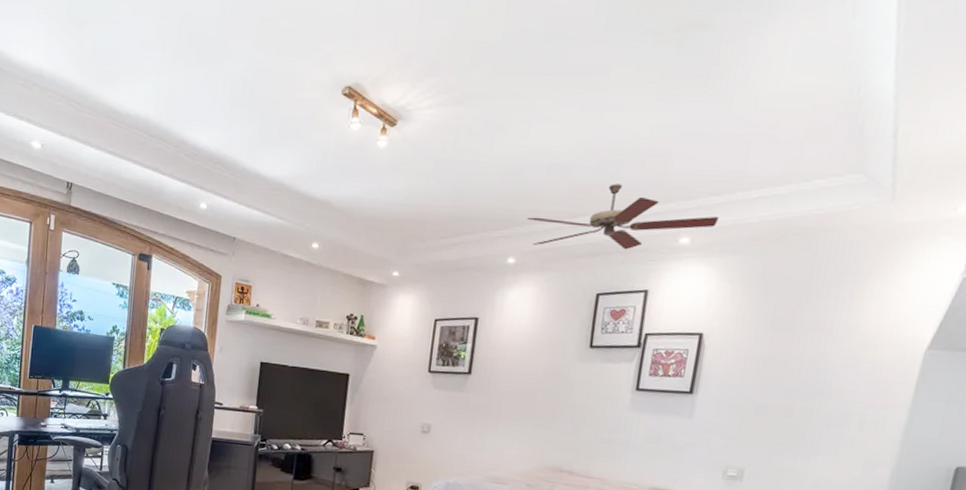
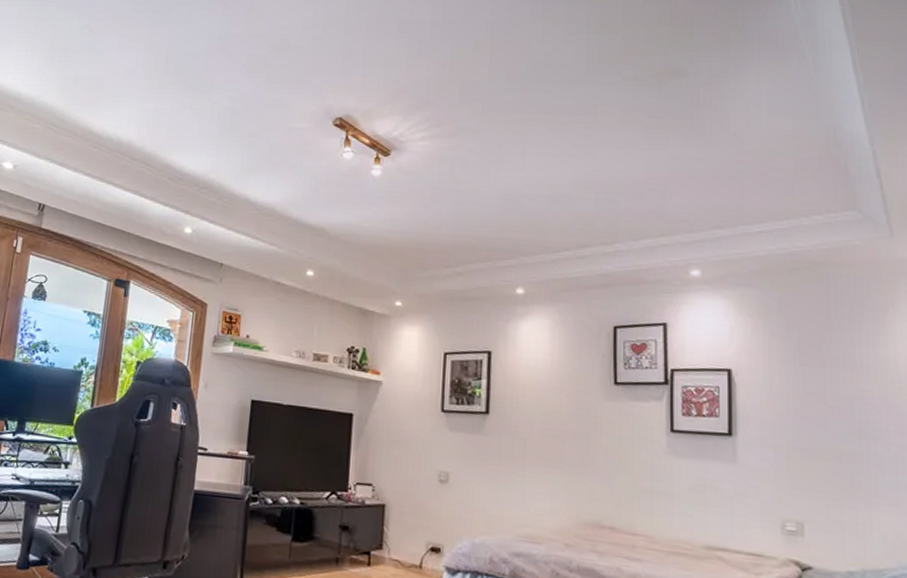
ceiling fan: present [527,184,718,250] -> none [532,216,725,282]

